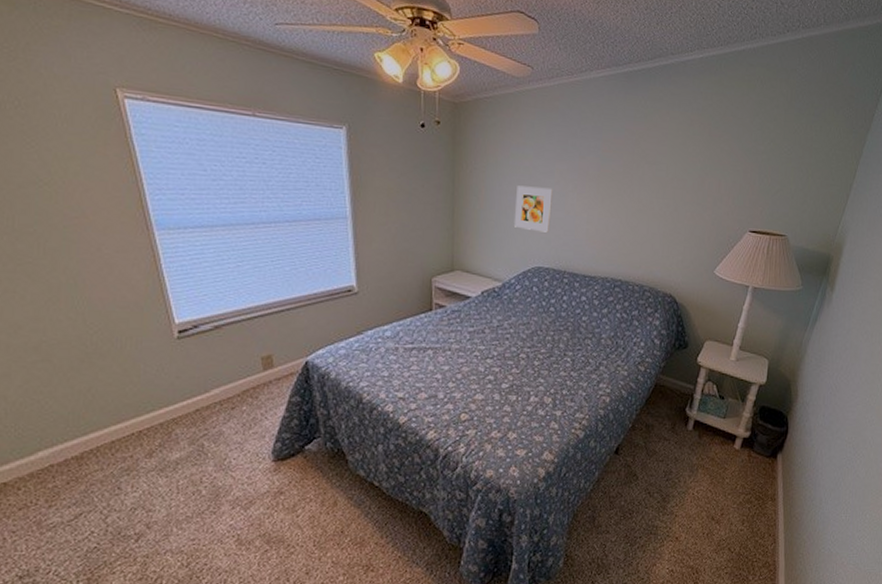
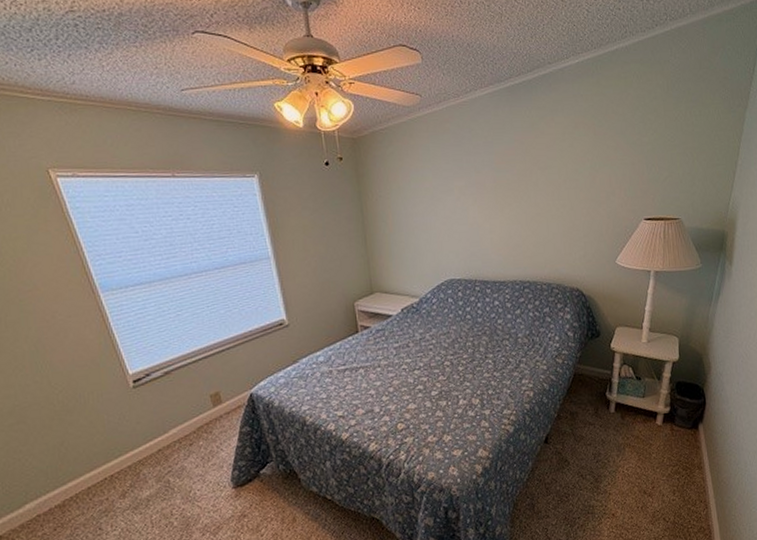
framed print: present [515,185,553,233] -> none [421,205,457,247]

